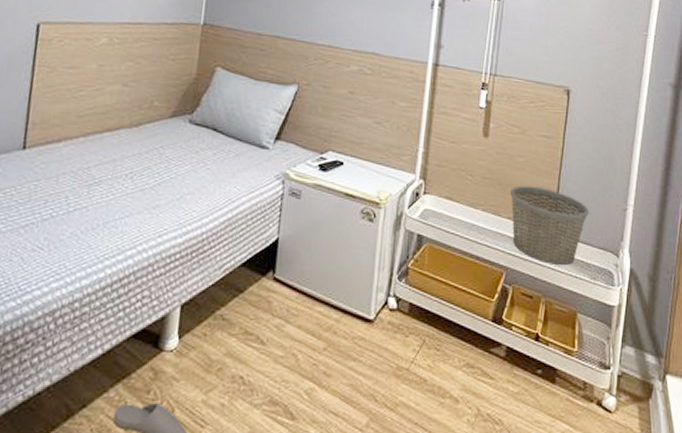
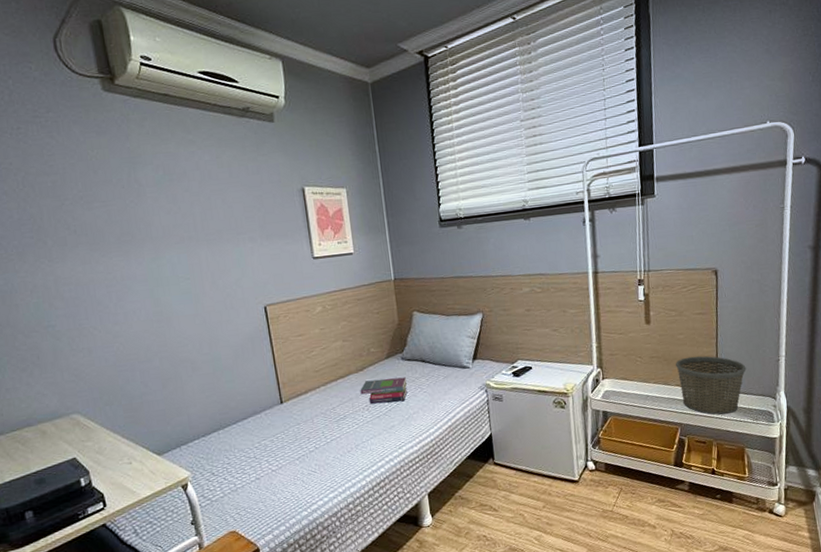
books: none [127,140,189,176] -> present [360,377,408,404]

